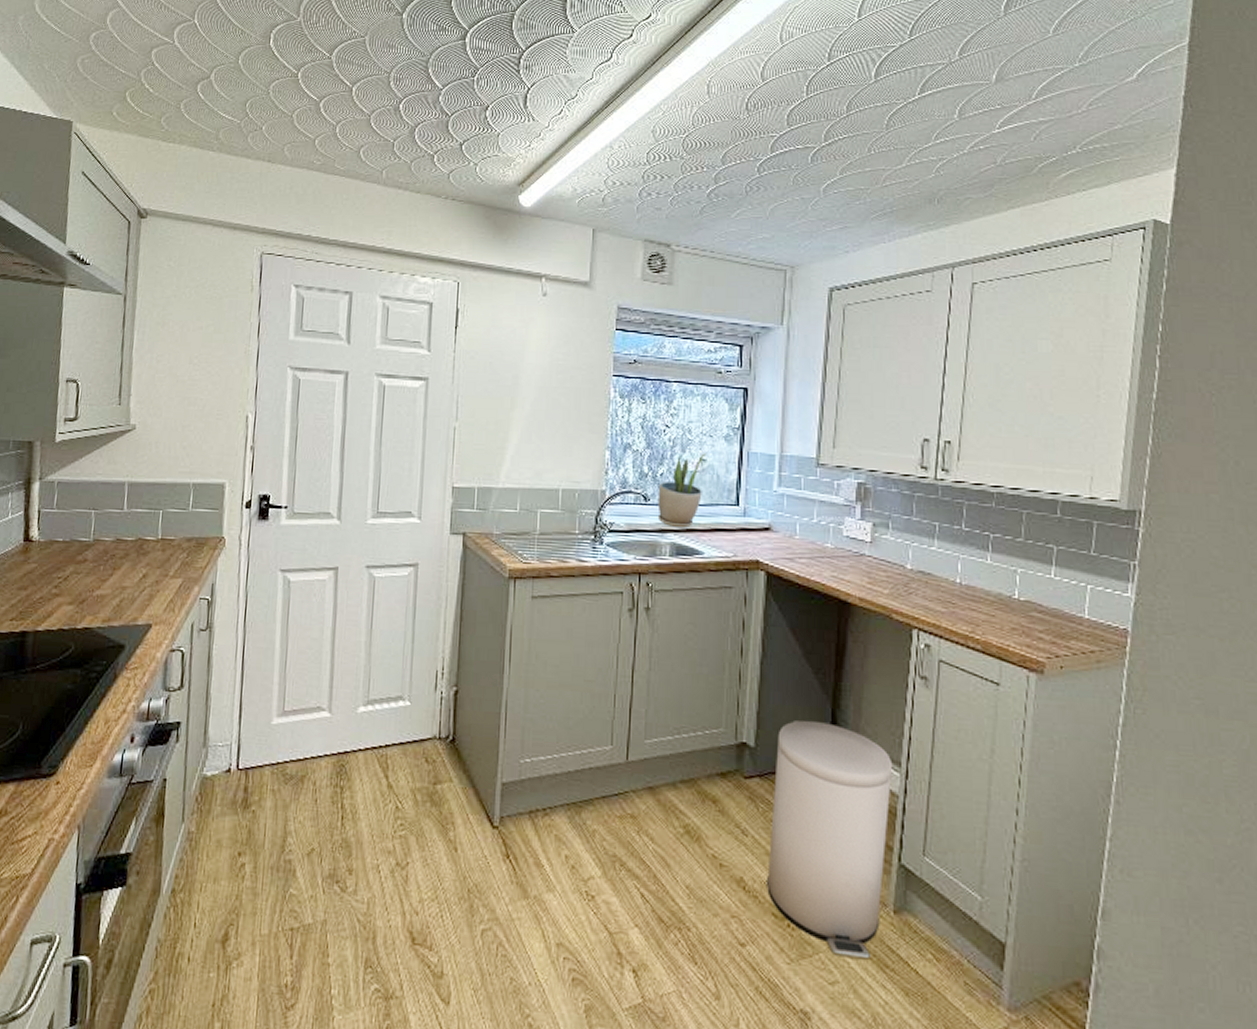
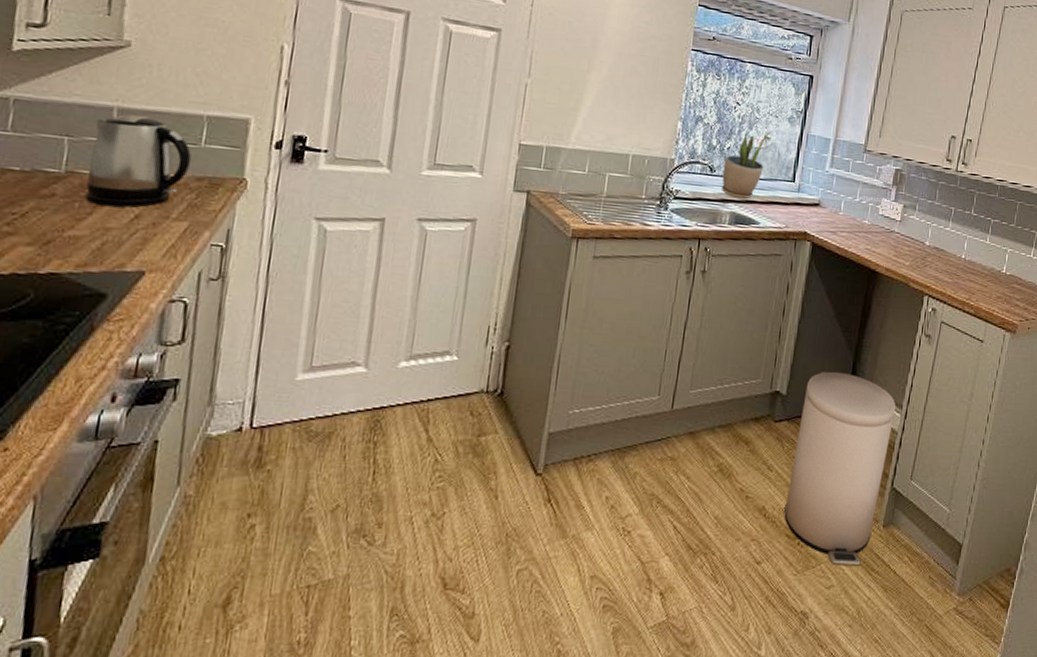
kettle: none [107,488,183,568] -> present [85,114,192,207]

